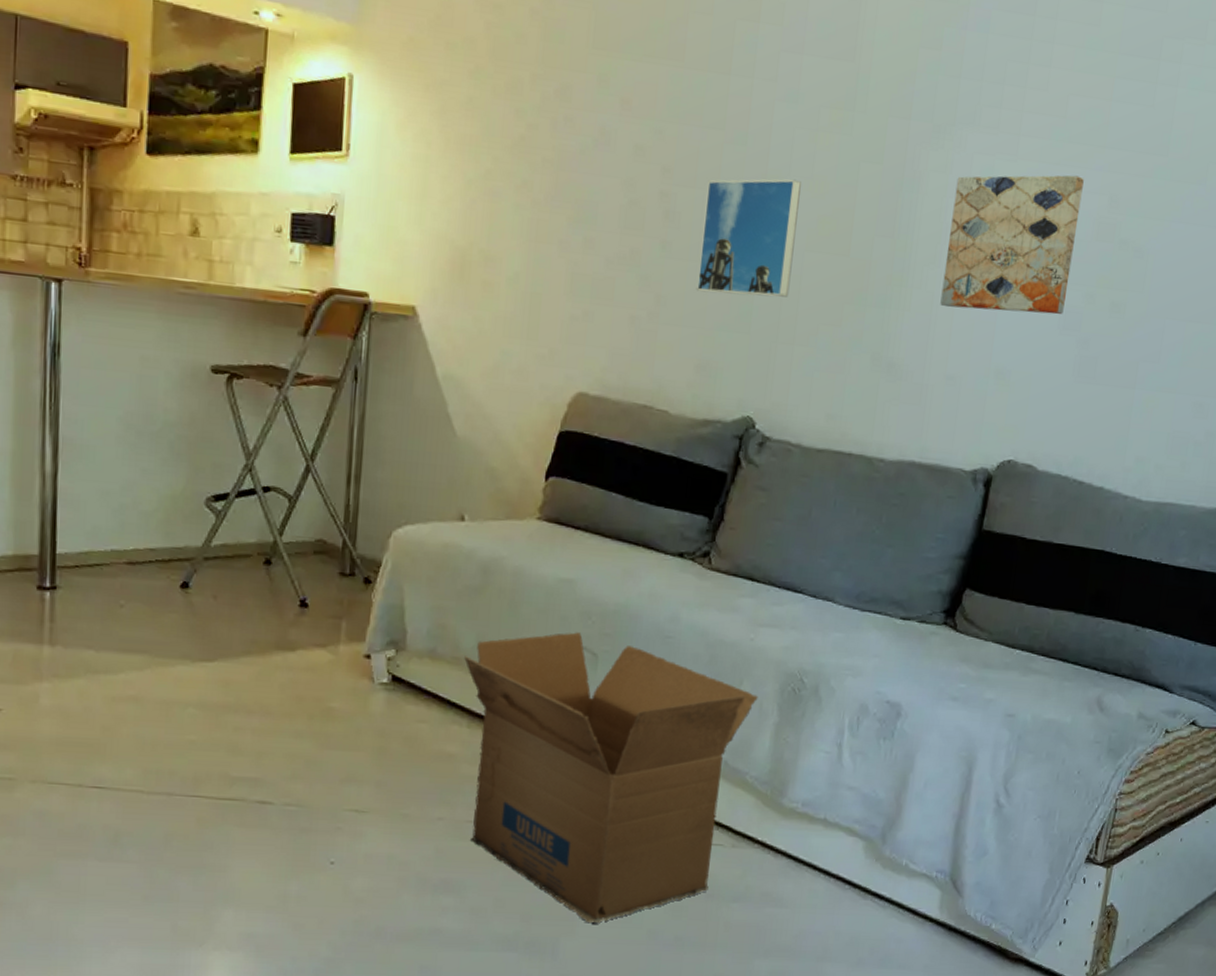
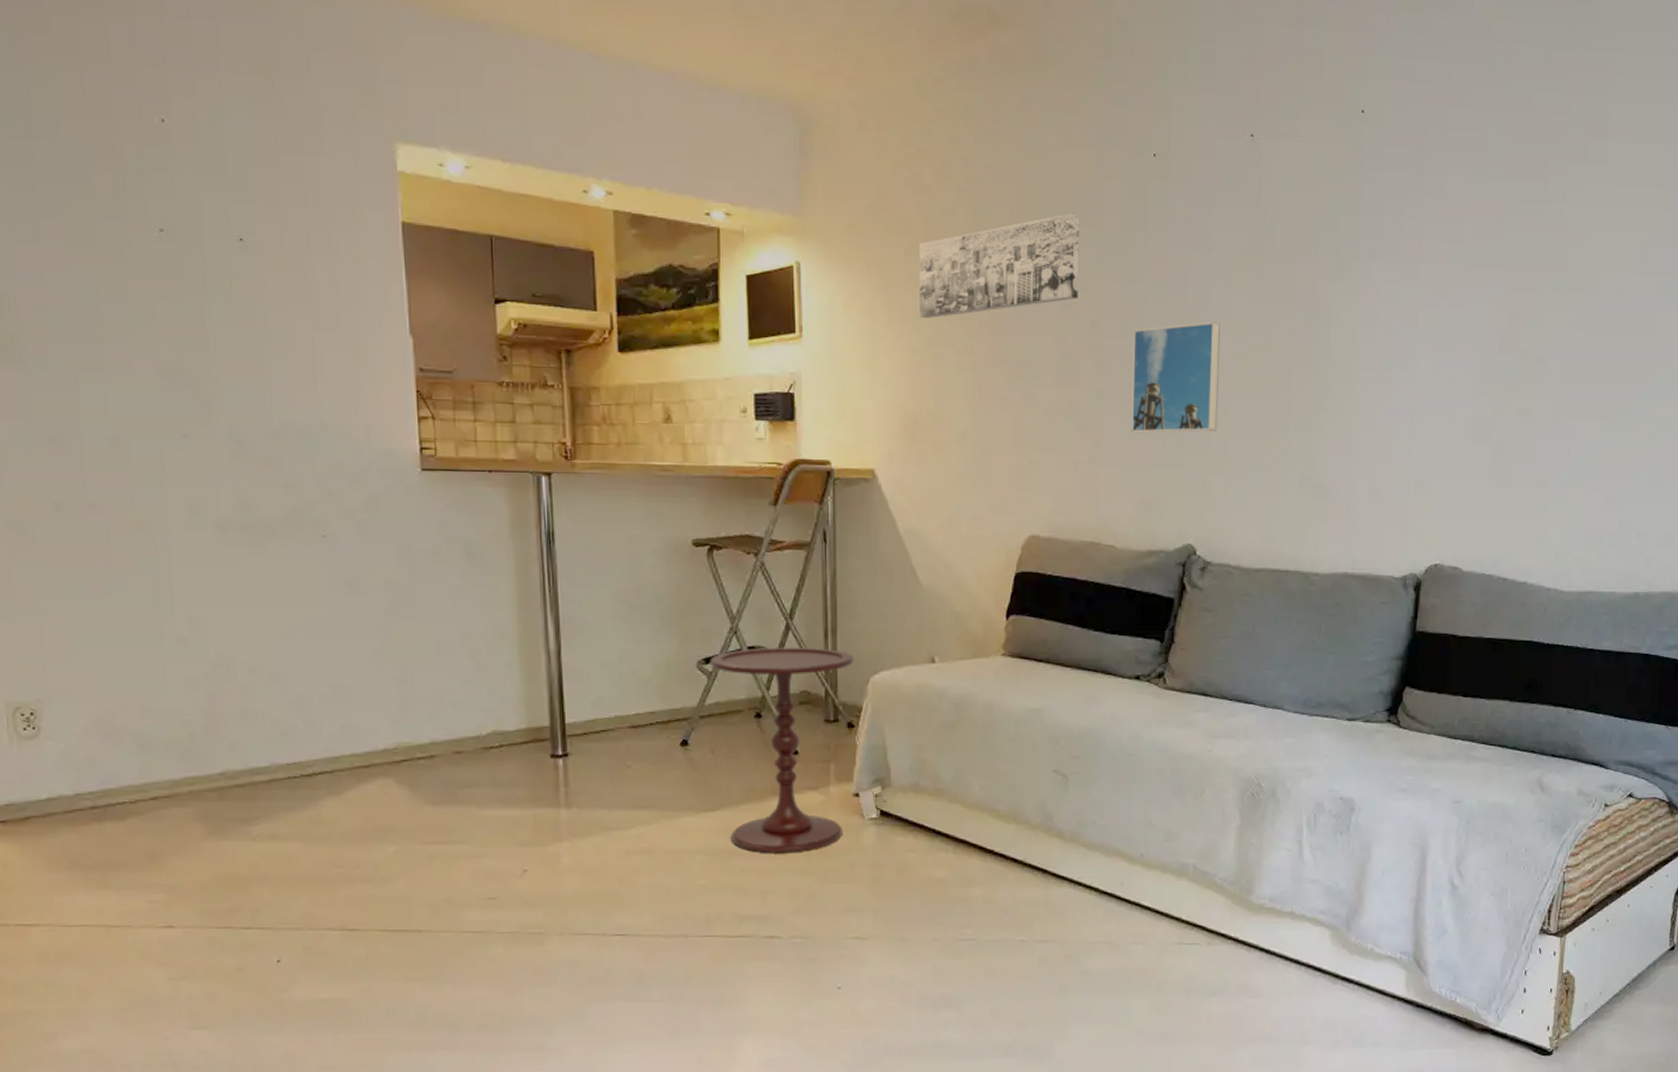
side table: none [219,489,377,713] -> present [710,648,854,853]
cardboard box: present [464,632,758,923] -> none [945,757,1220,1025]
wall art: none [478,48,660,149] -> present [920,213,1079,319]
wall art: present [940,175,1084,315] -> none [1359,294,1484,428]

